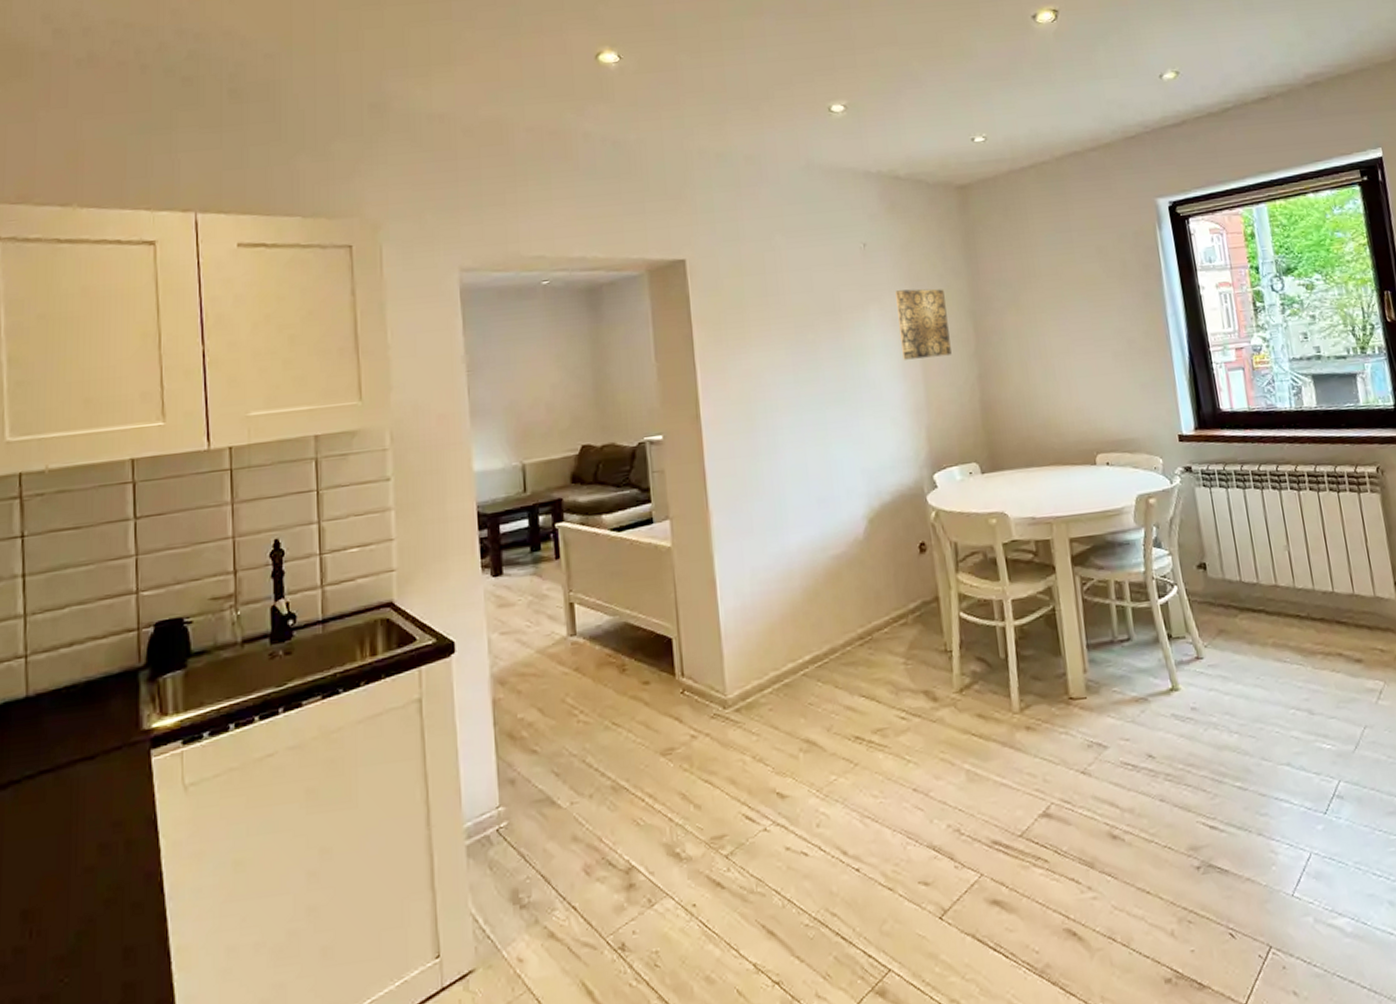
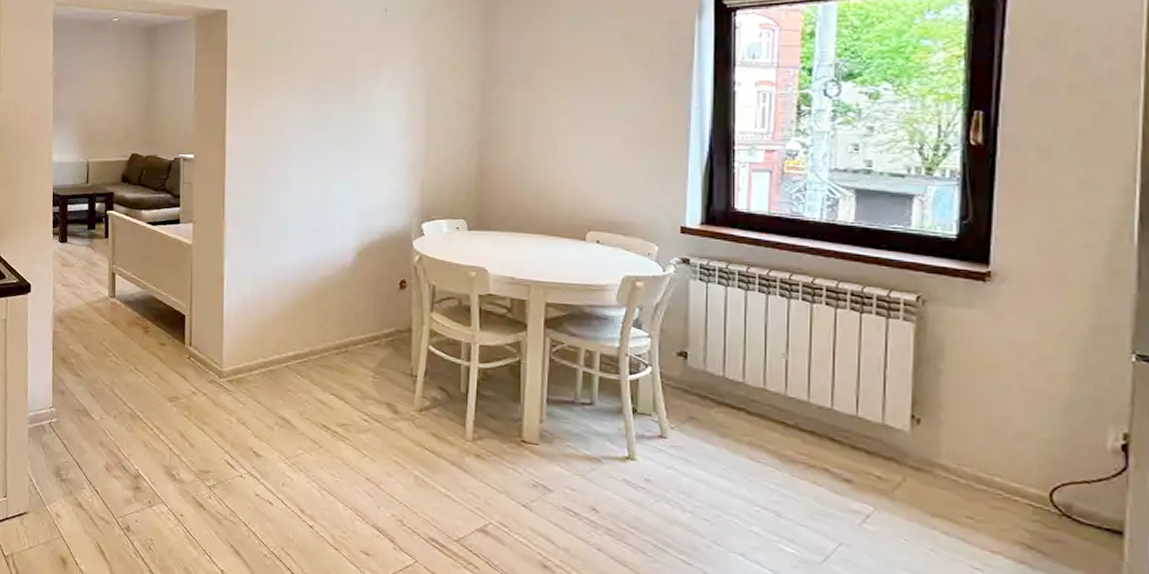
wall art: present [895,289,952,360] -> none [408,54,456,120]

